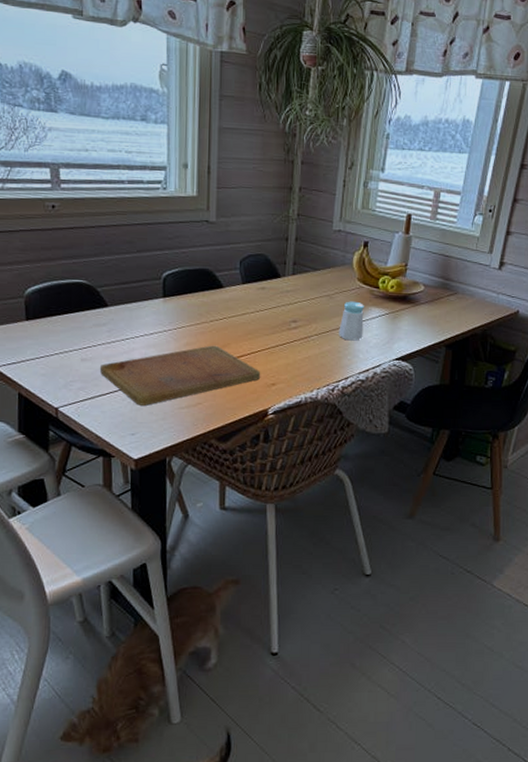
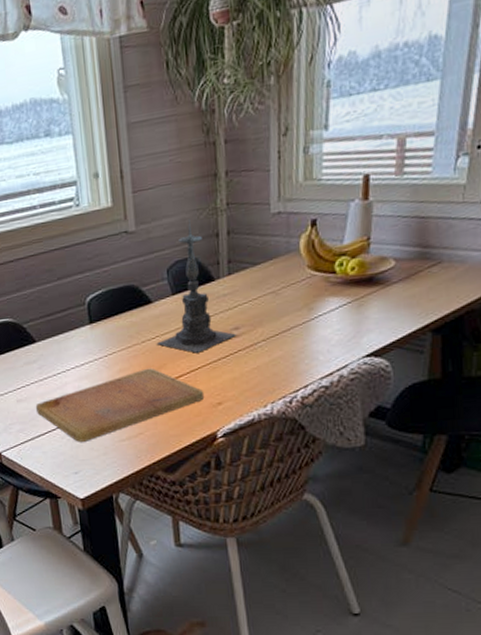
candle holder: none [223,221,294,338] -> present [156,219,236,353]
salt shaker: present [339,301,364,341] -> none [290,293,322,342]

